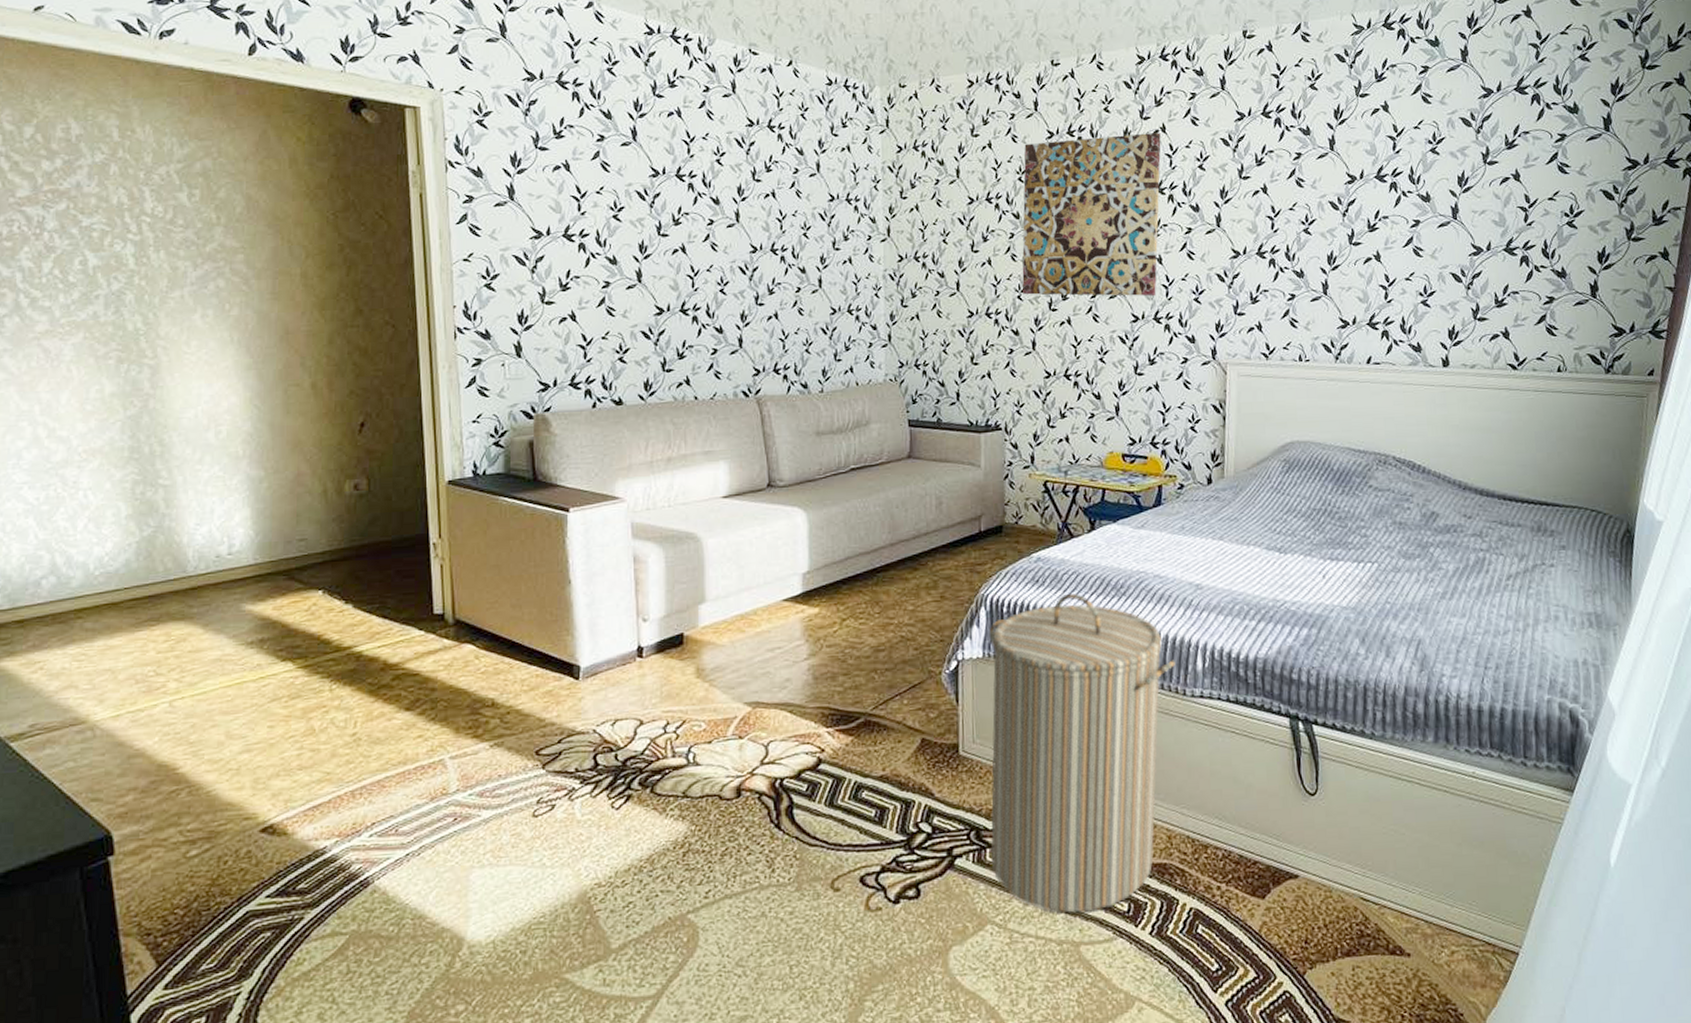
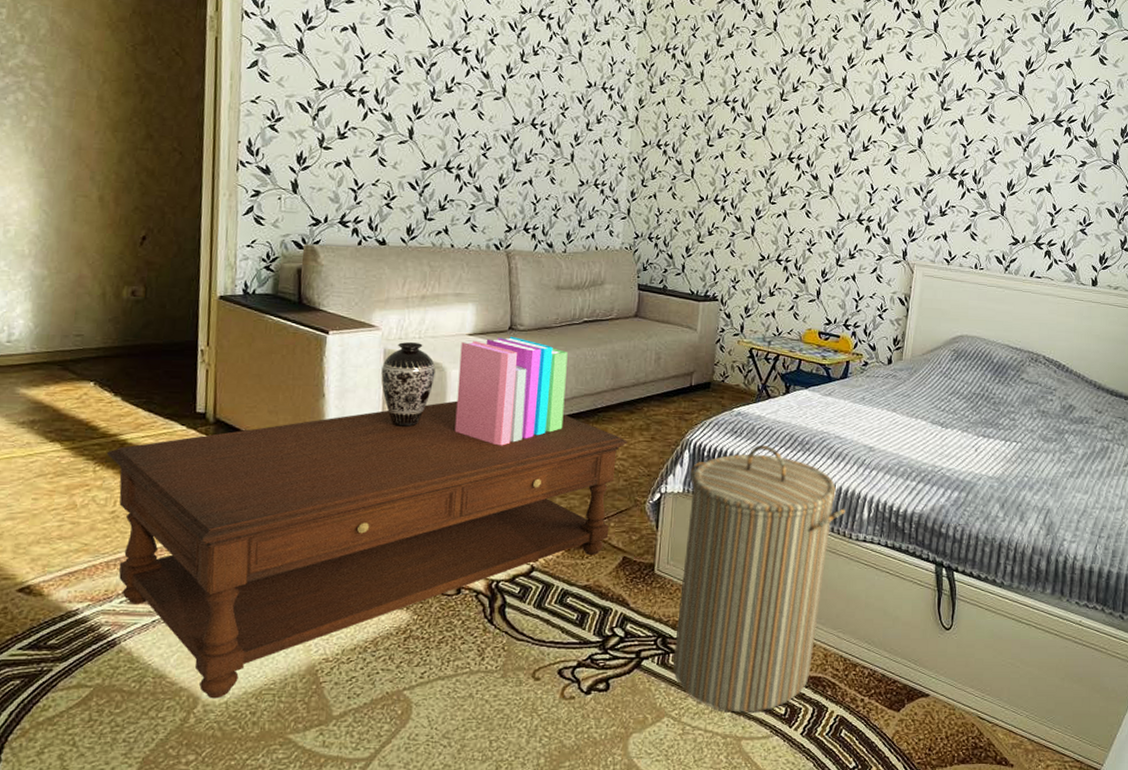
coffee table: none [343,574,913,939] -> present [107,401,627,699]
decorative vase: none [630,512,690,611] -> present [381,342,436,428]
books: none [716,494,838,622] -> present [454,336,568,446]
wall art: present [1022,133,1161,297] -> none [748,58,879,201]

